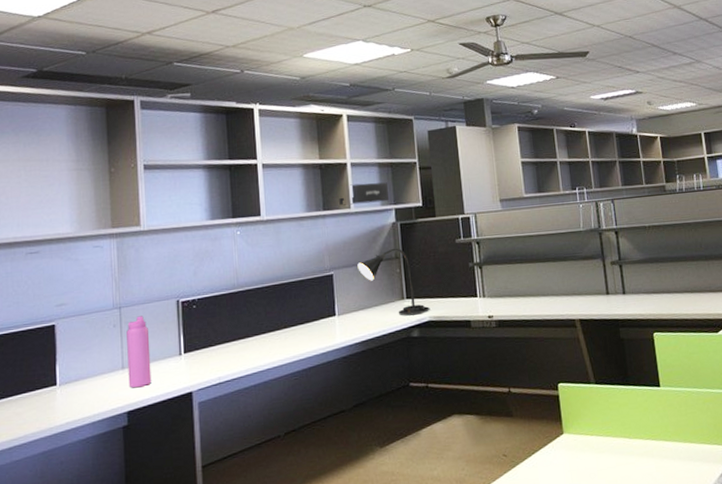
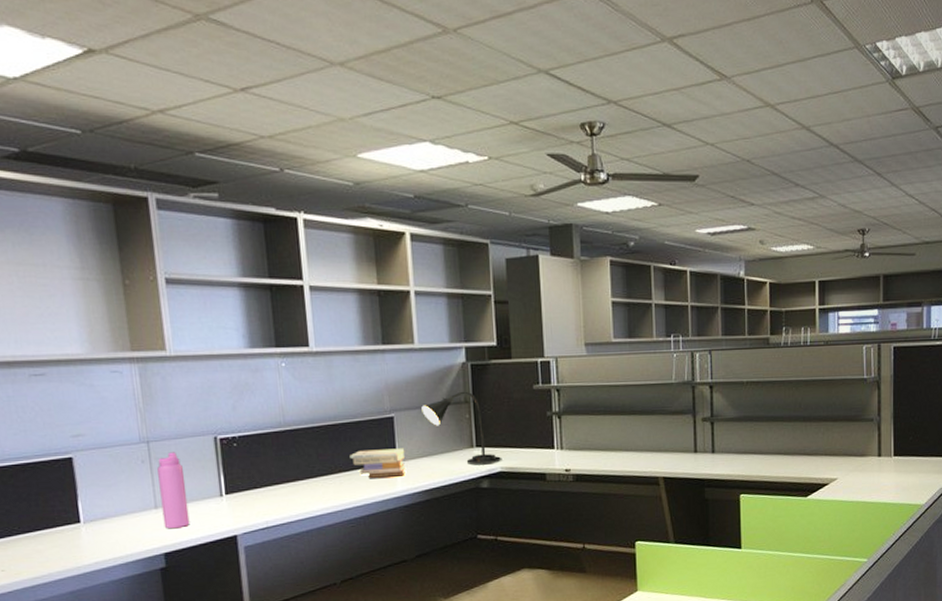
books: none [294,303,344,333] -> present [350,448,406,479]
box: present [339,182,390,206] -> none [401,315,460,340]

